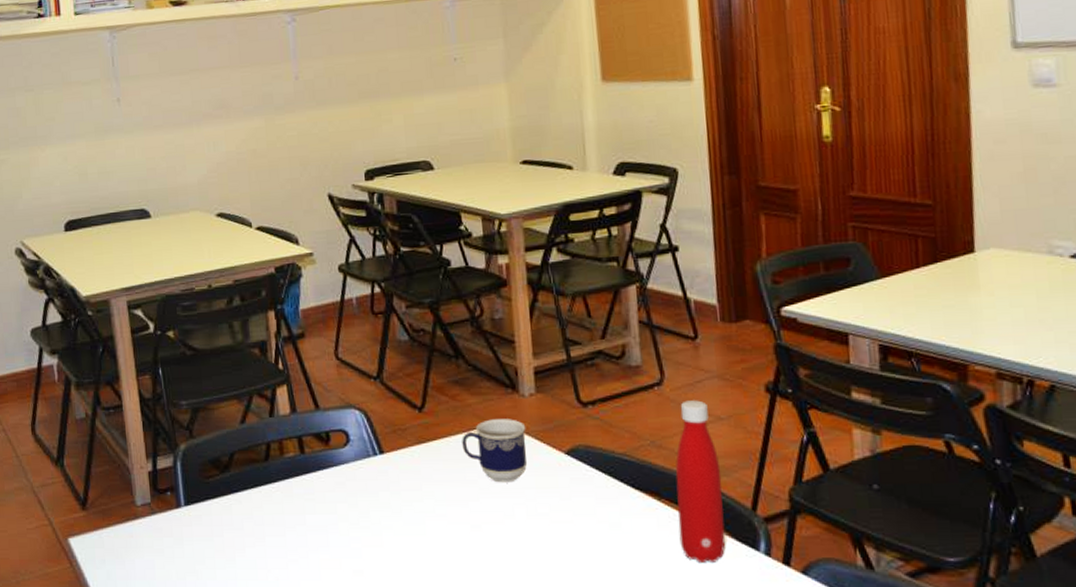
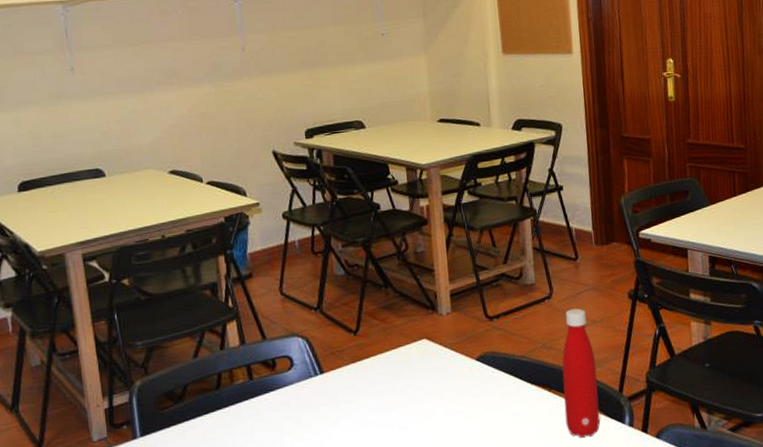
cup: present [462,419,527,483] -> none [391,335,445,389]

